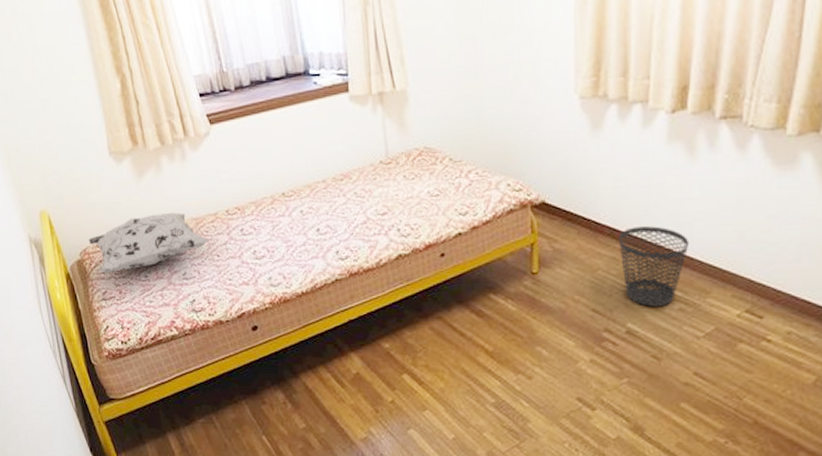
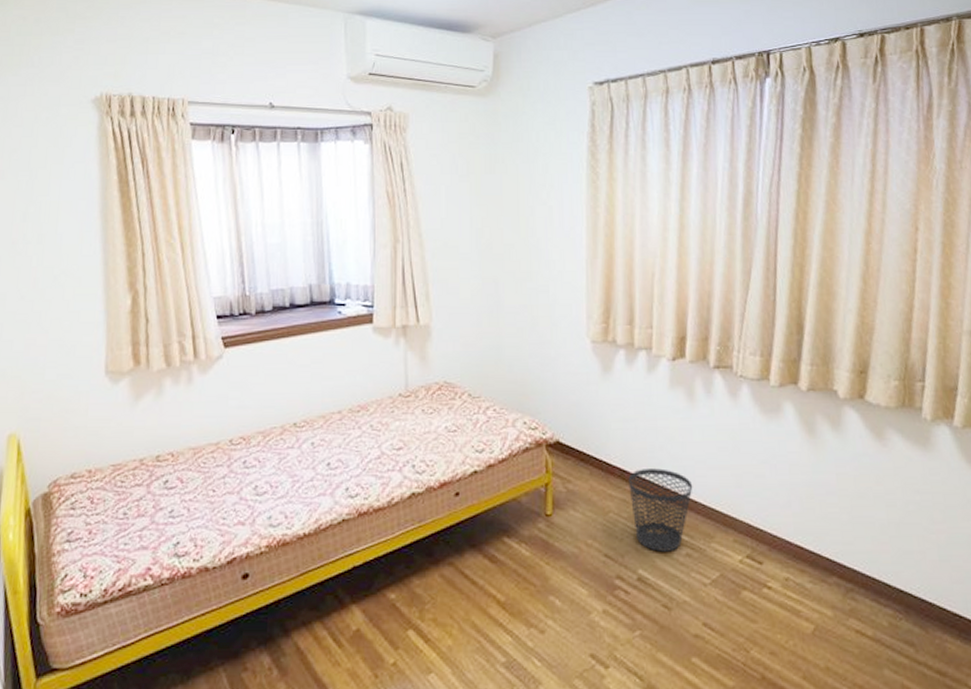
decorative pillow: present [88,212,208,274] -> none [62,440,205,510]

